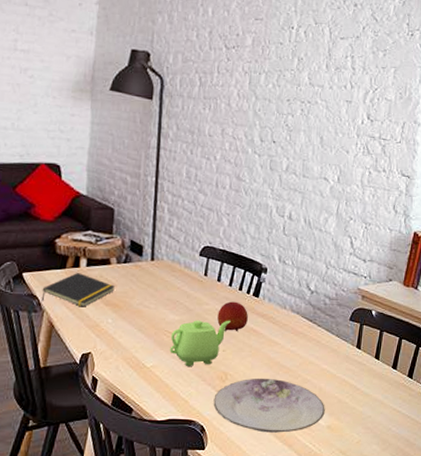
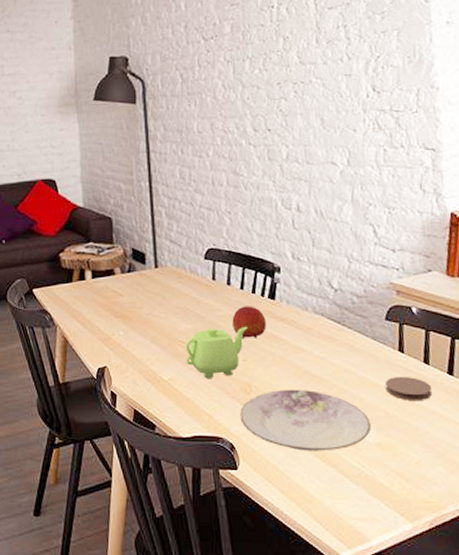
notepad: present [41,273,115,307] -> none [52,286,122,320]
coaster: none [342,368,379,391] -> present [385,376,432,401]

